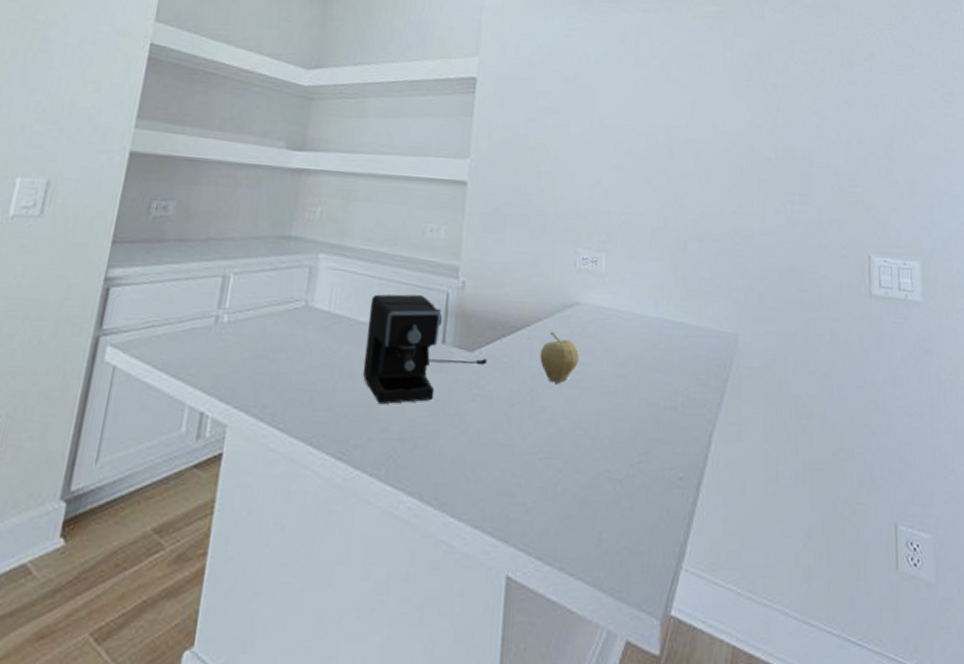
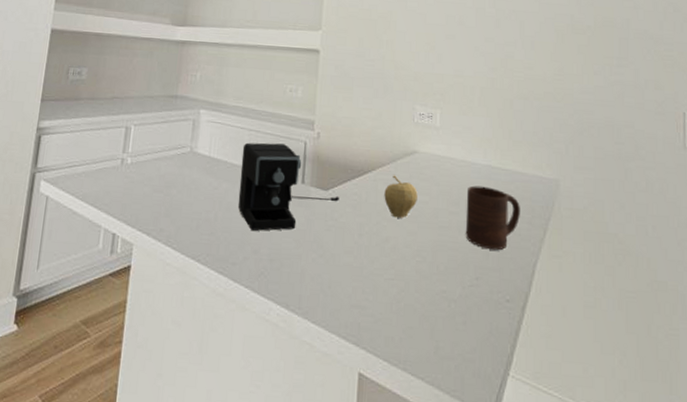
cup: none [633,342,695,419] -> present [465,185,520,251]

